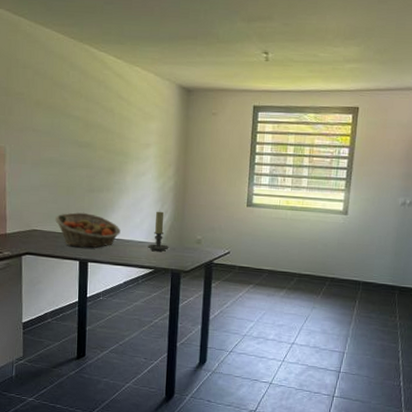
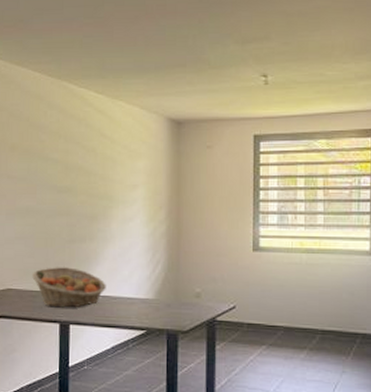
candle holder: present [147,211,170,252] -> none [138,261,164,309]

